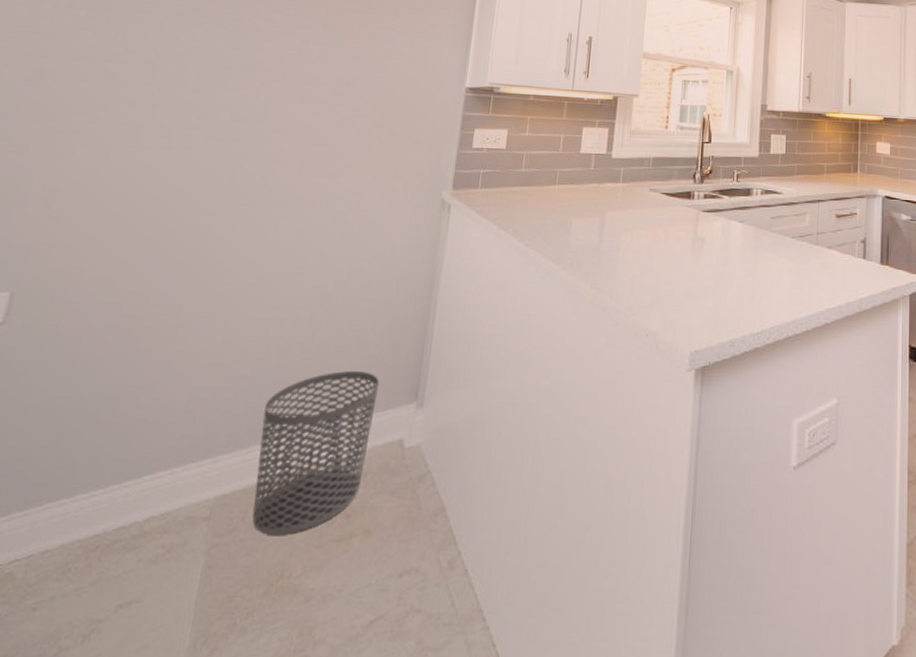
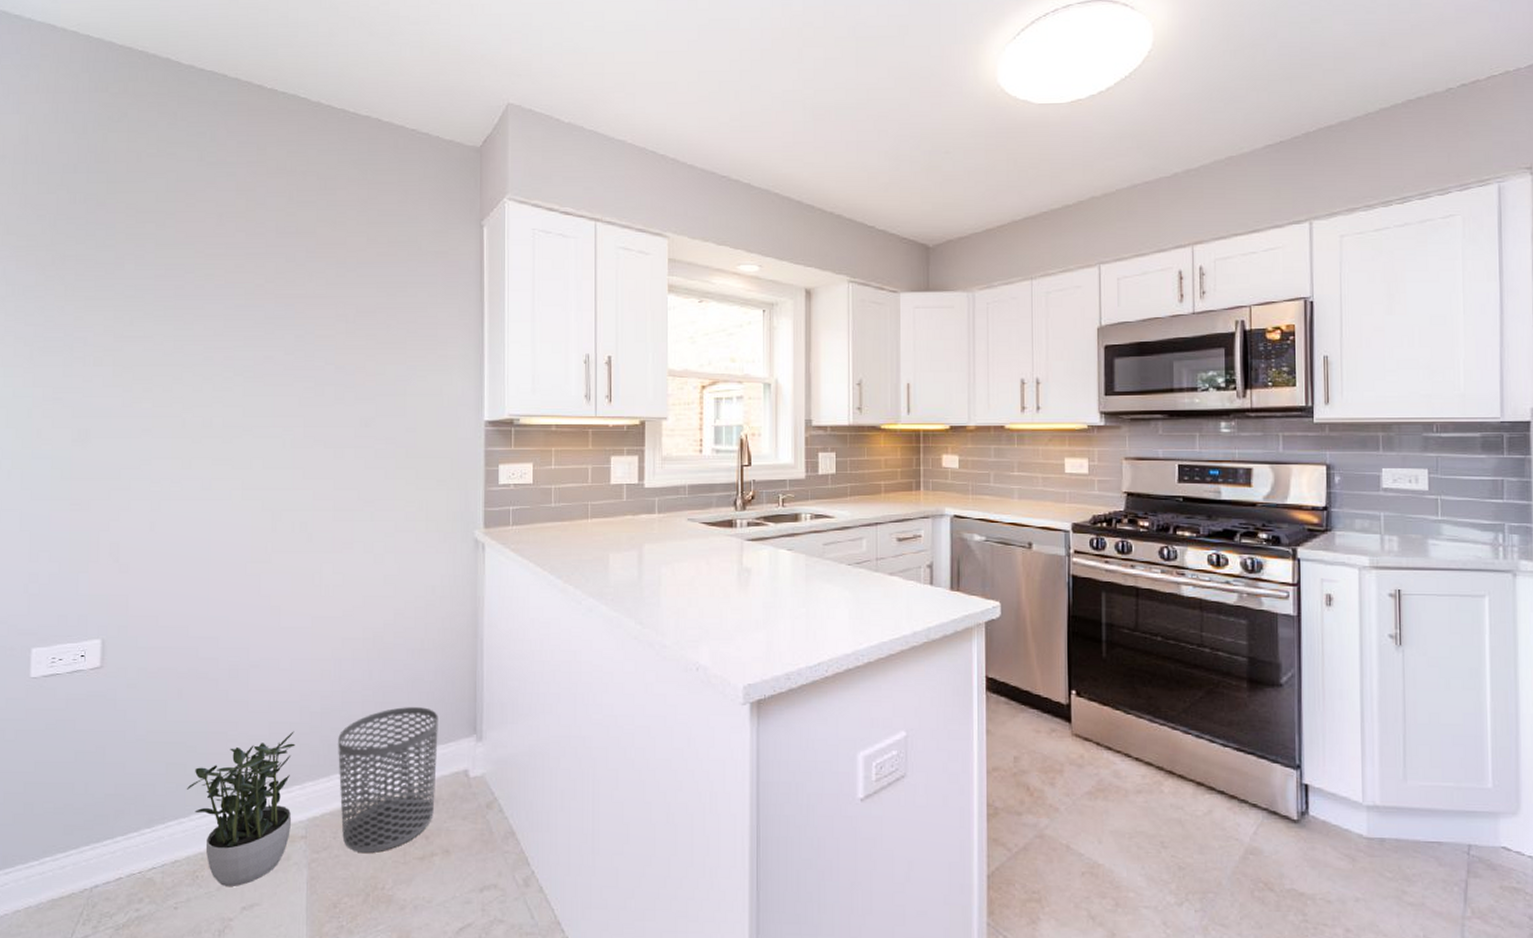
potted plant: none [76,397,217,580] -> present [186,731,295,886]

